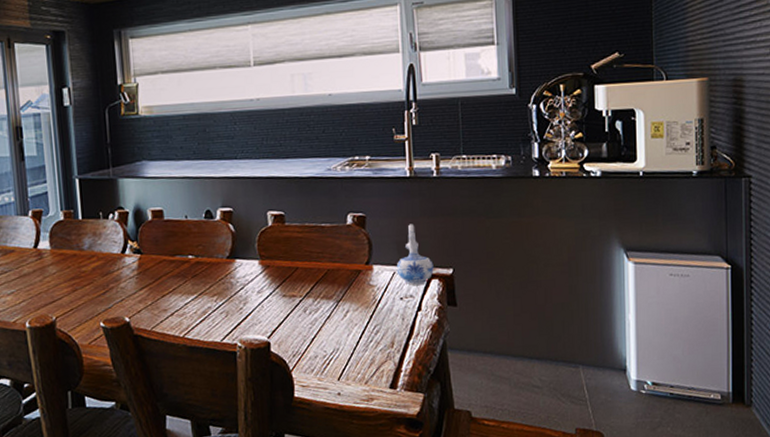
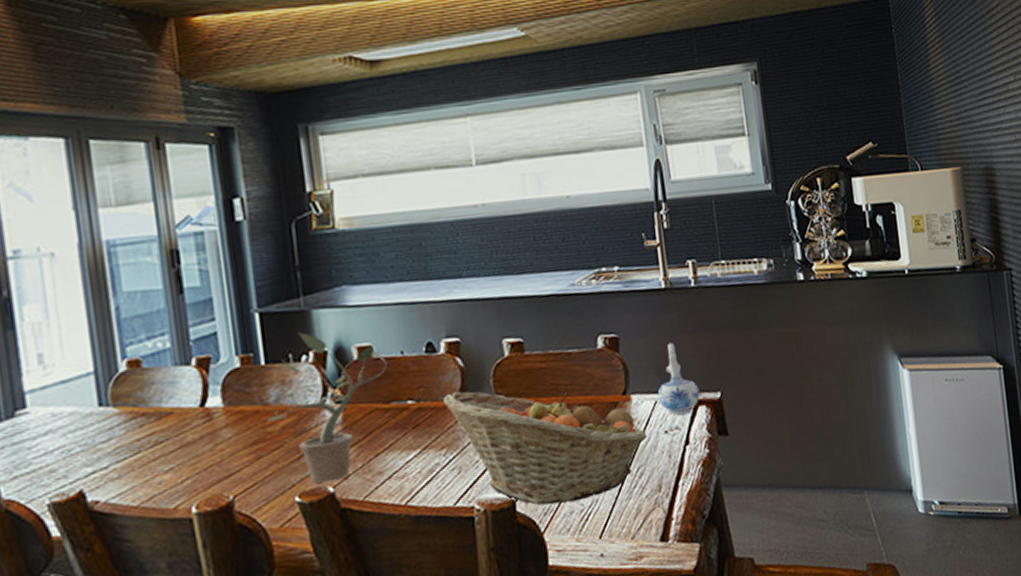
potted plant: none [81,195,175,314] -> present [266,331,388,484]
fruit basket: none [217,251,385,349] -> present [443,390,647,506]

